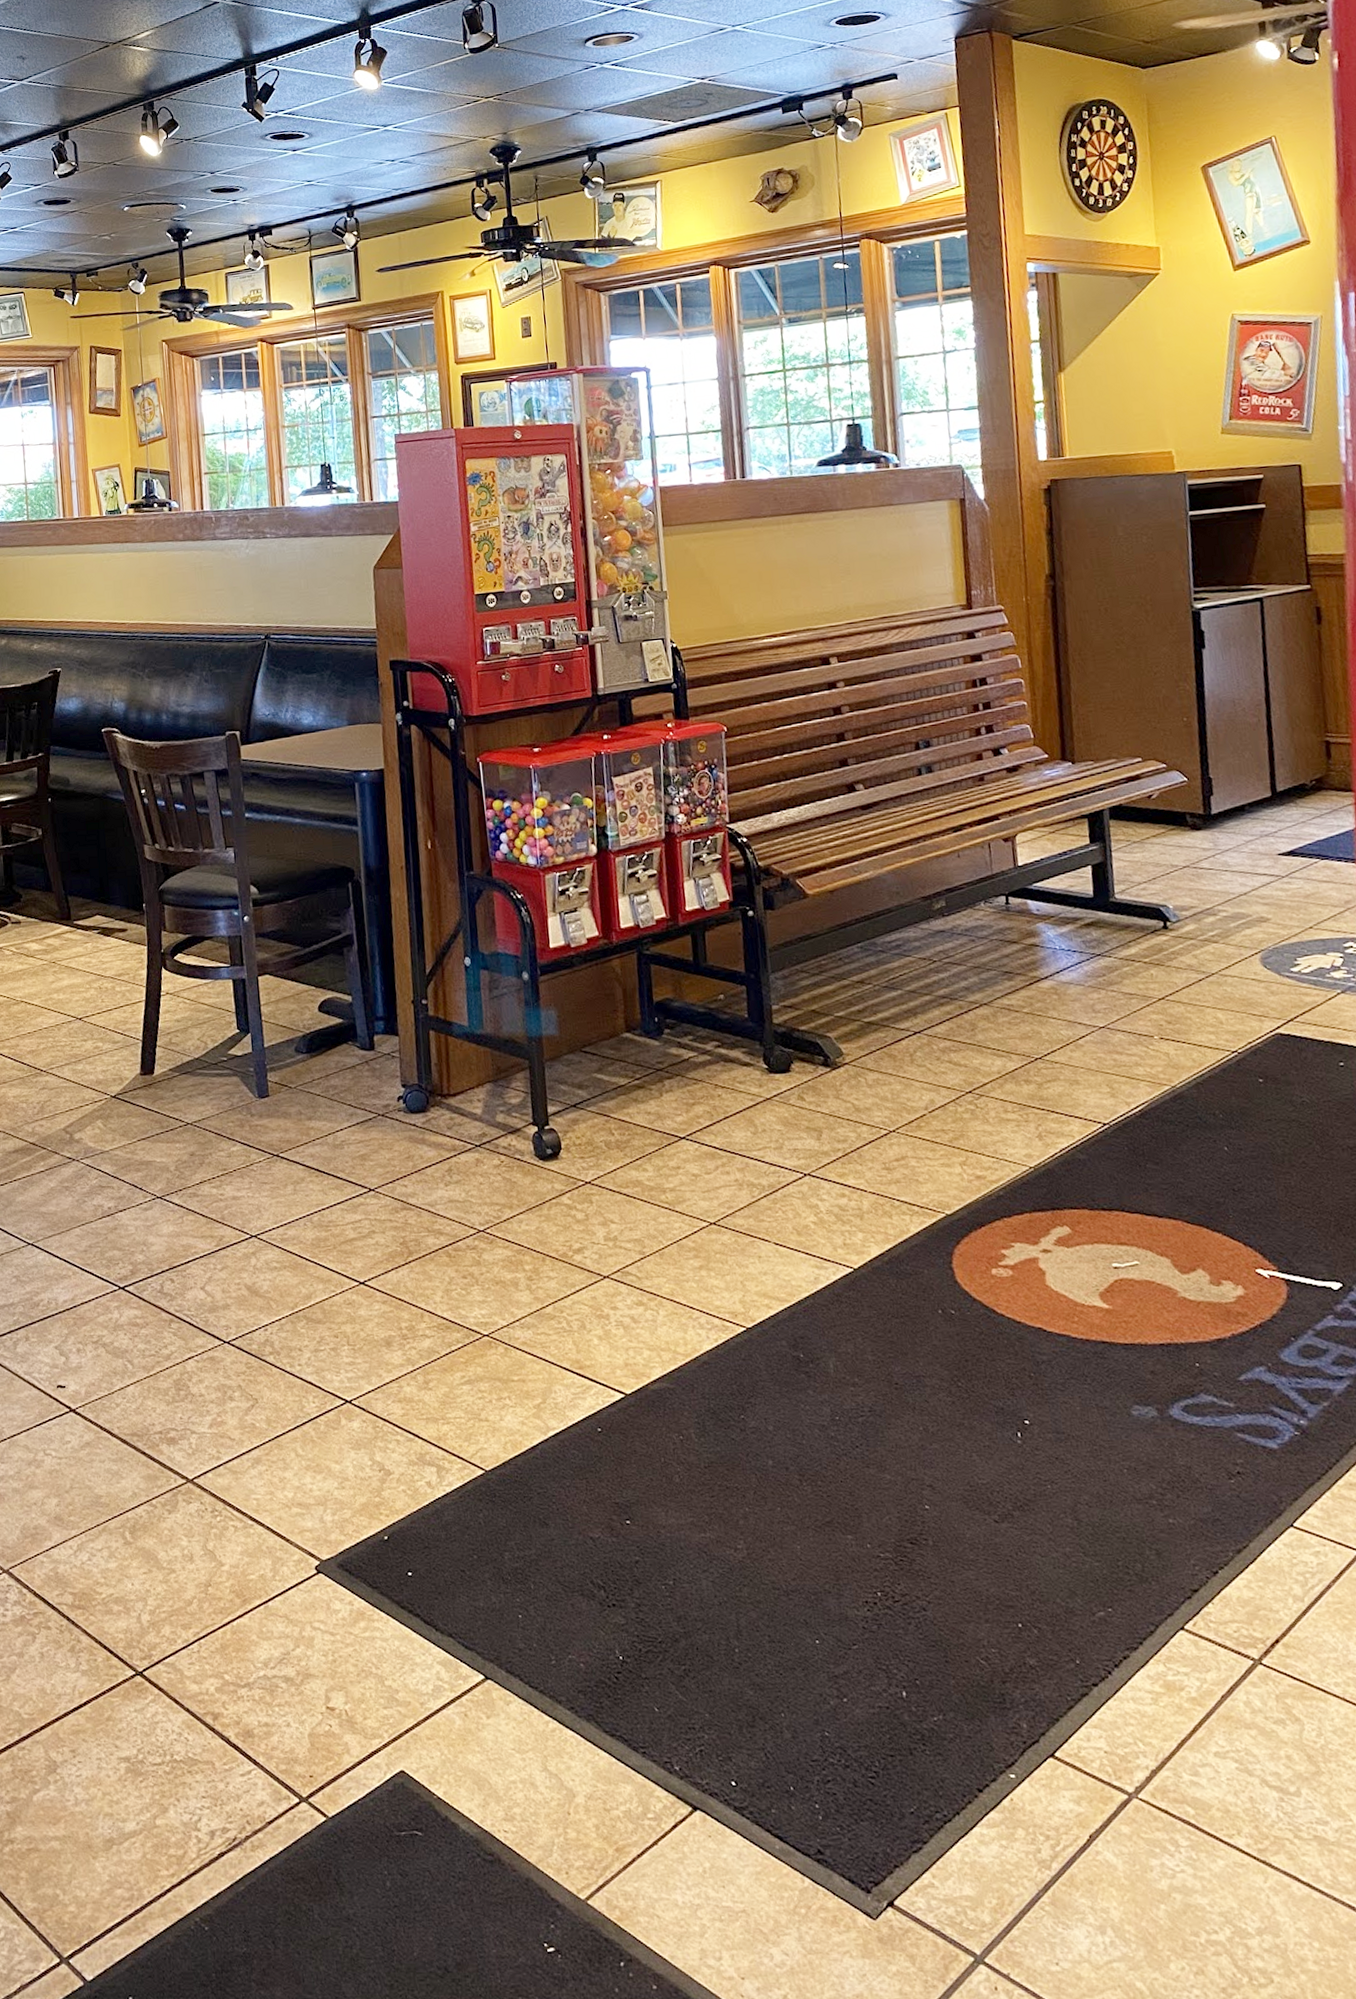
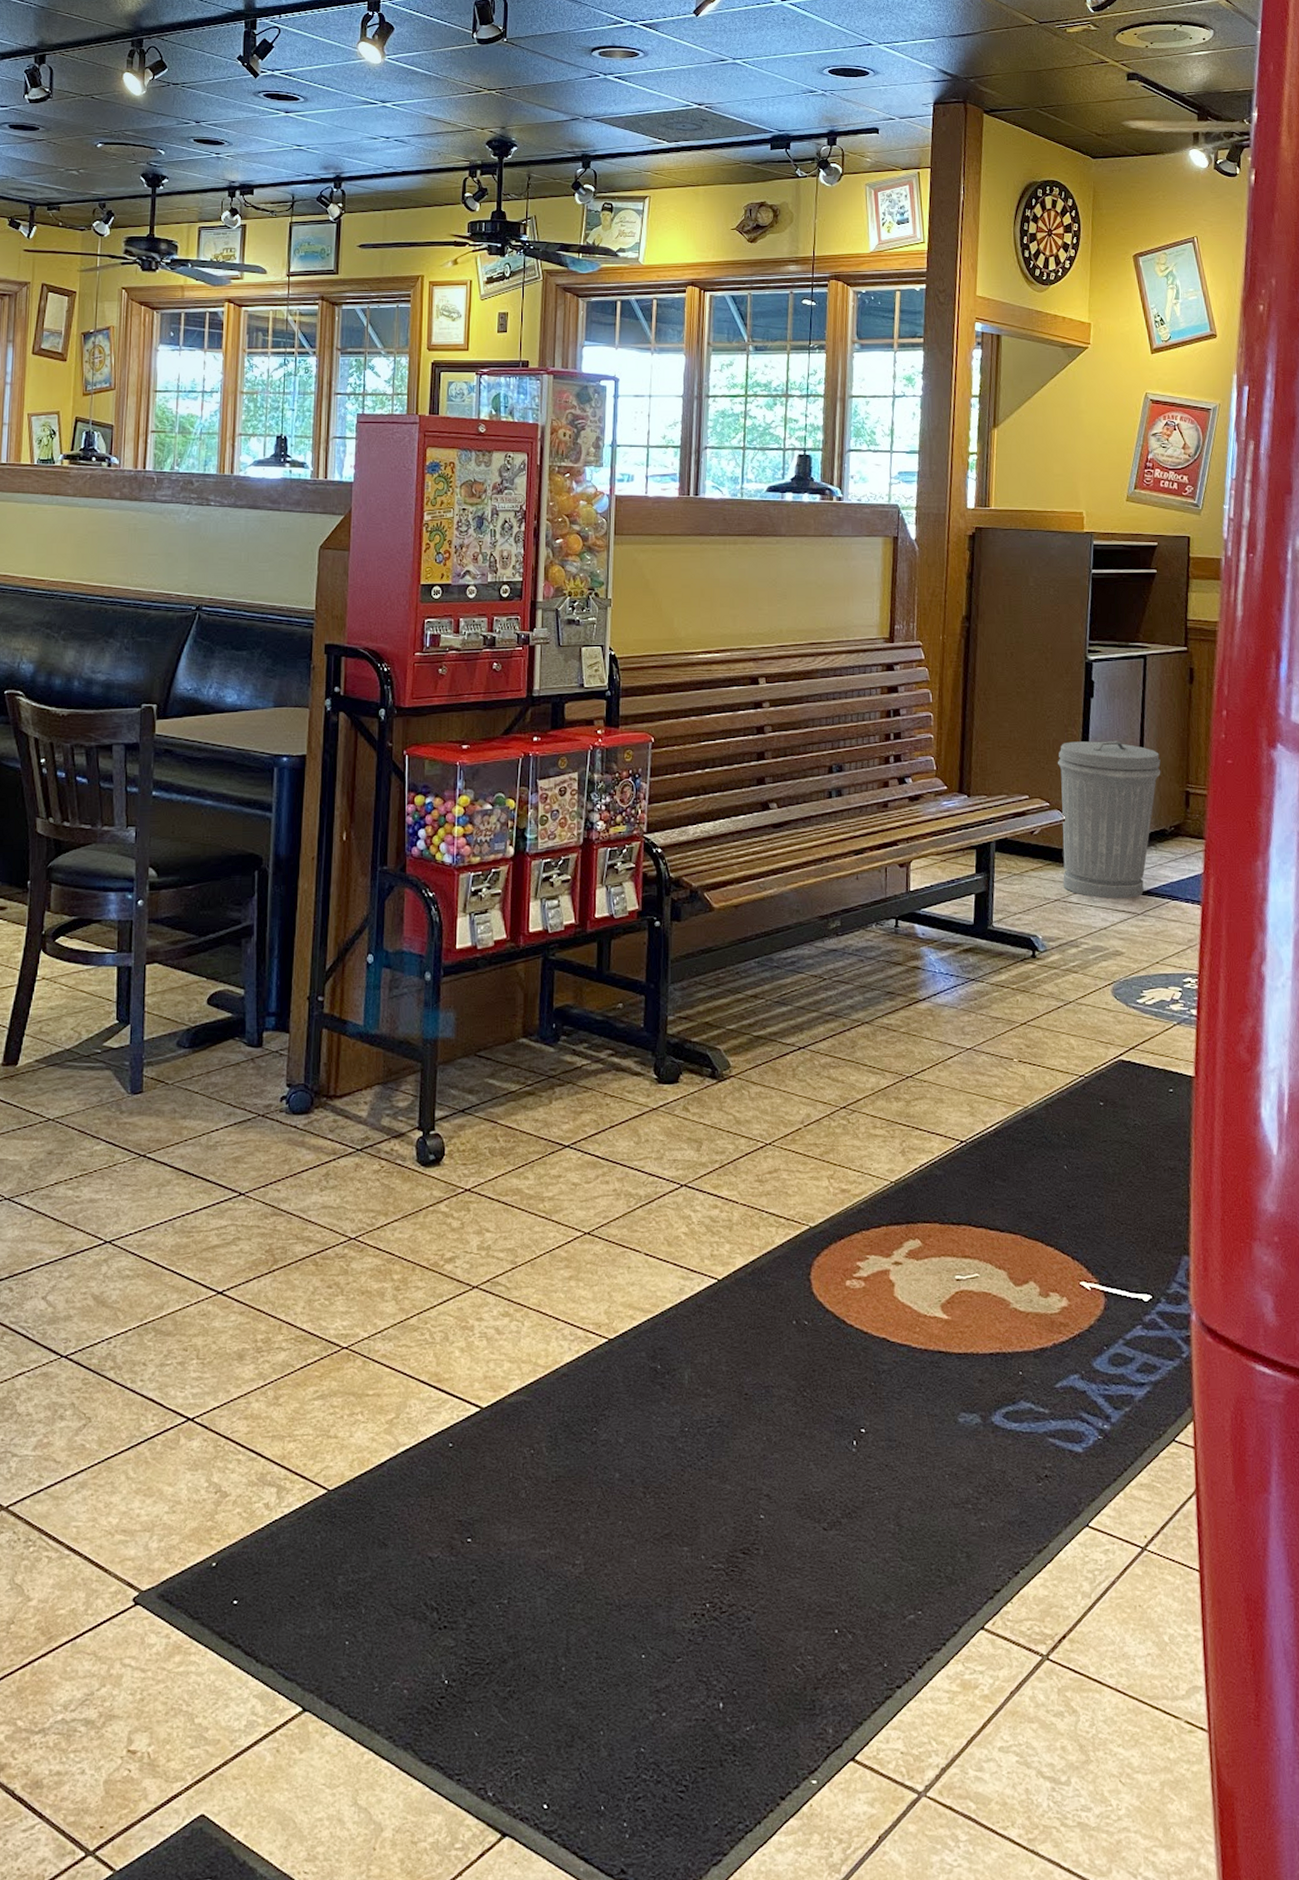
trash can: none [1170,692,1294,862] -> present [1057,741,1161,899]

